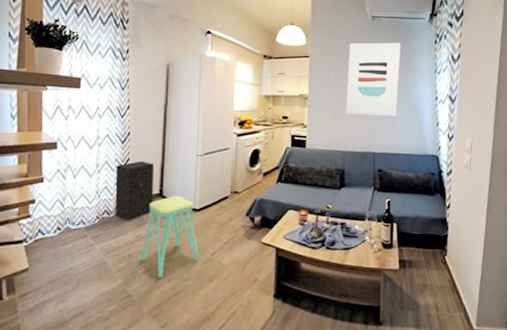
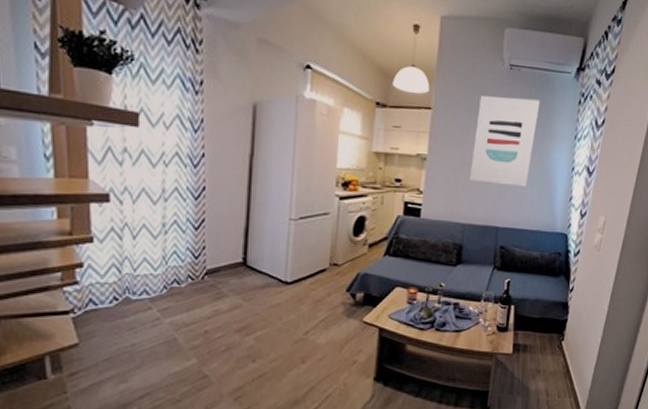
speaker: present [114,161,155,221] -> none [186,222,237,293]
stool: present [141,196,199,278] -> none [219,265,290,358]

